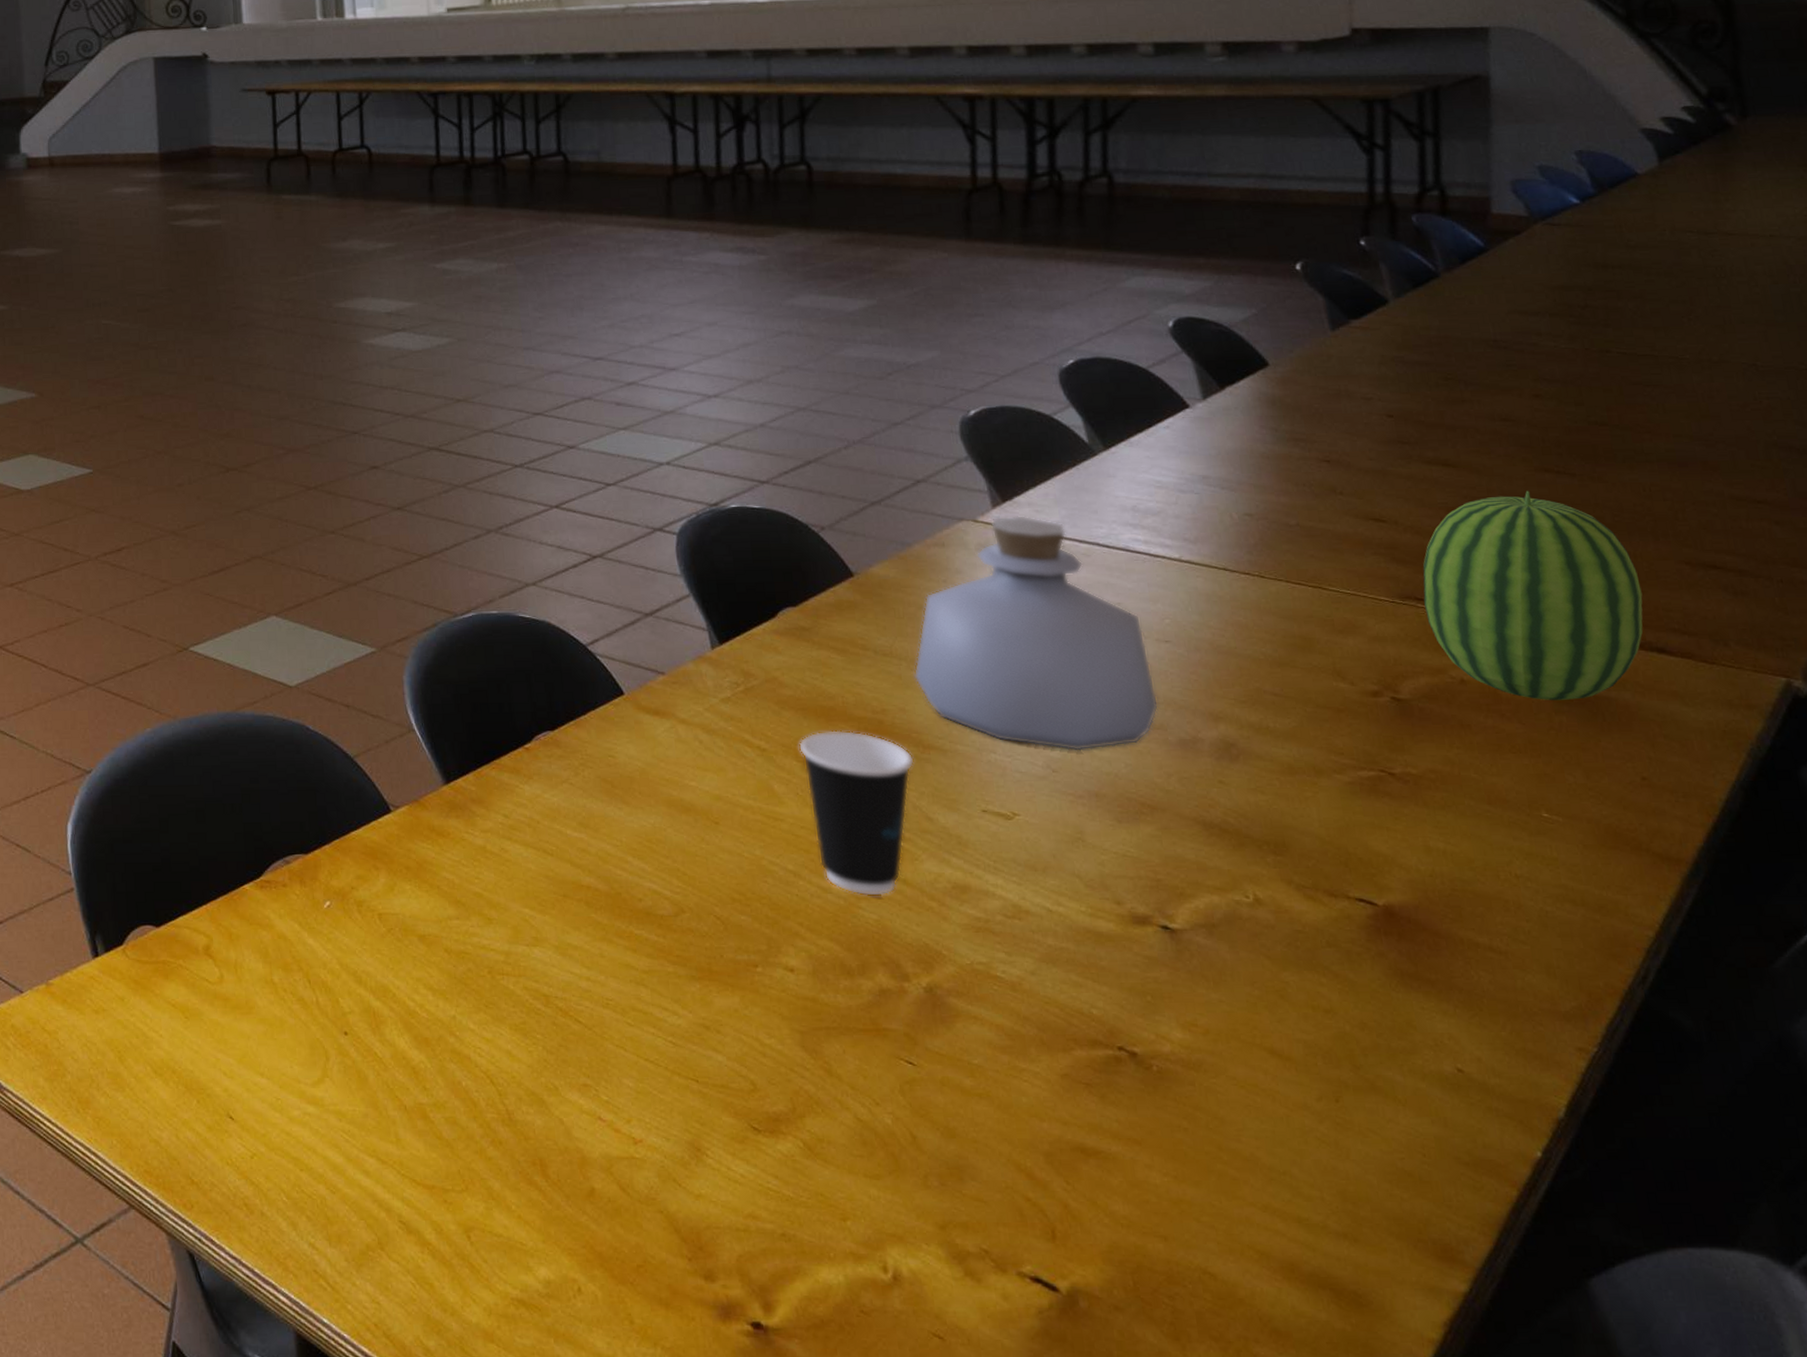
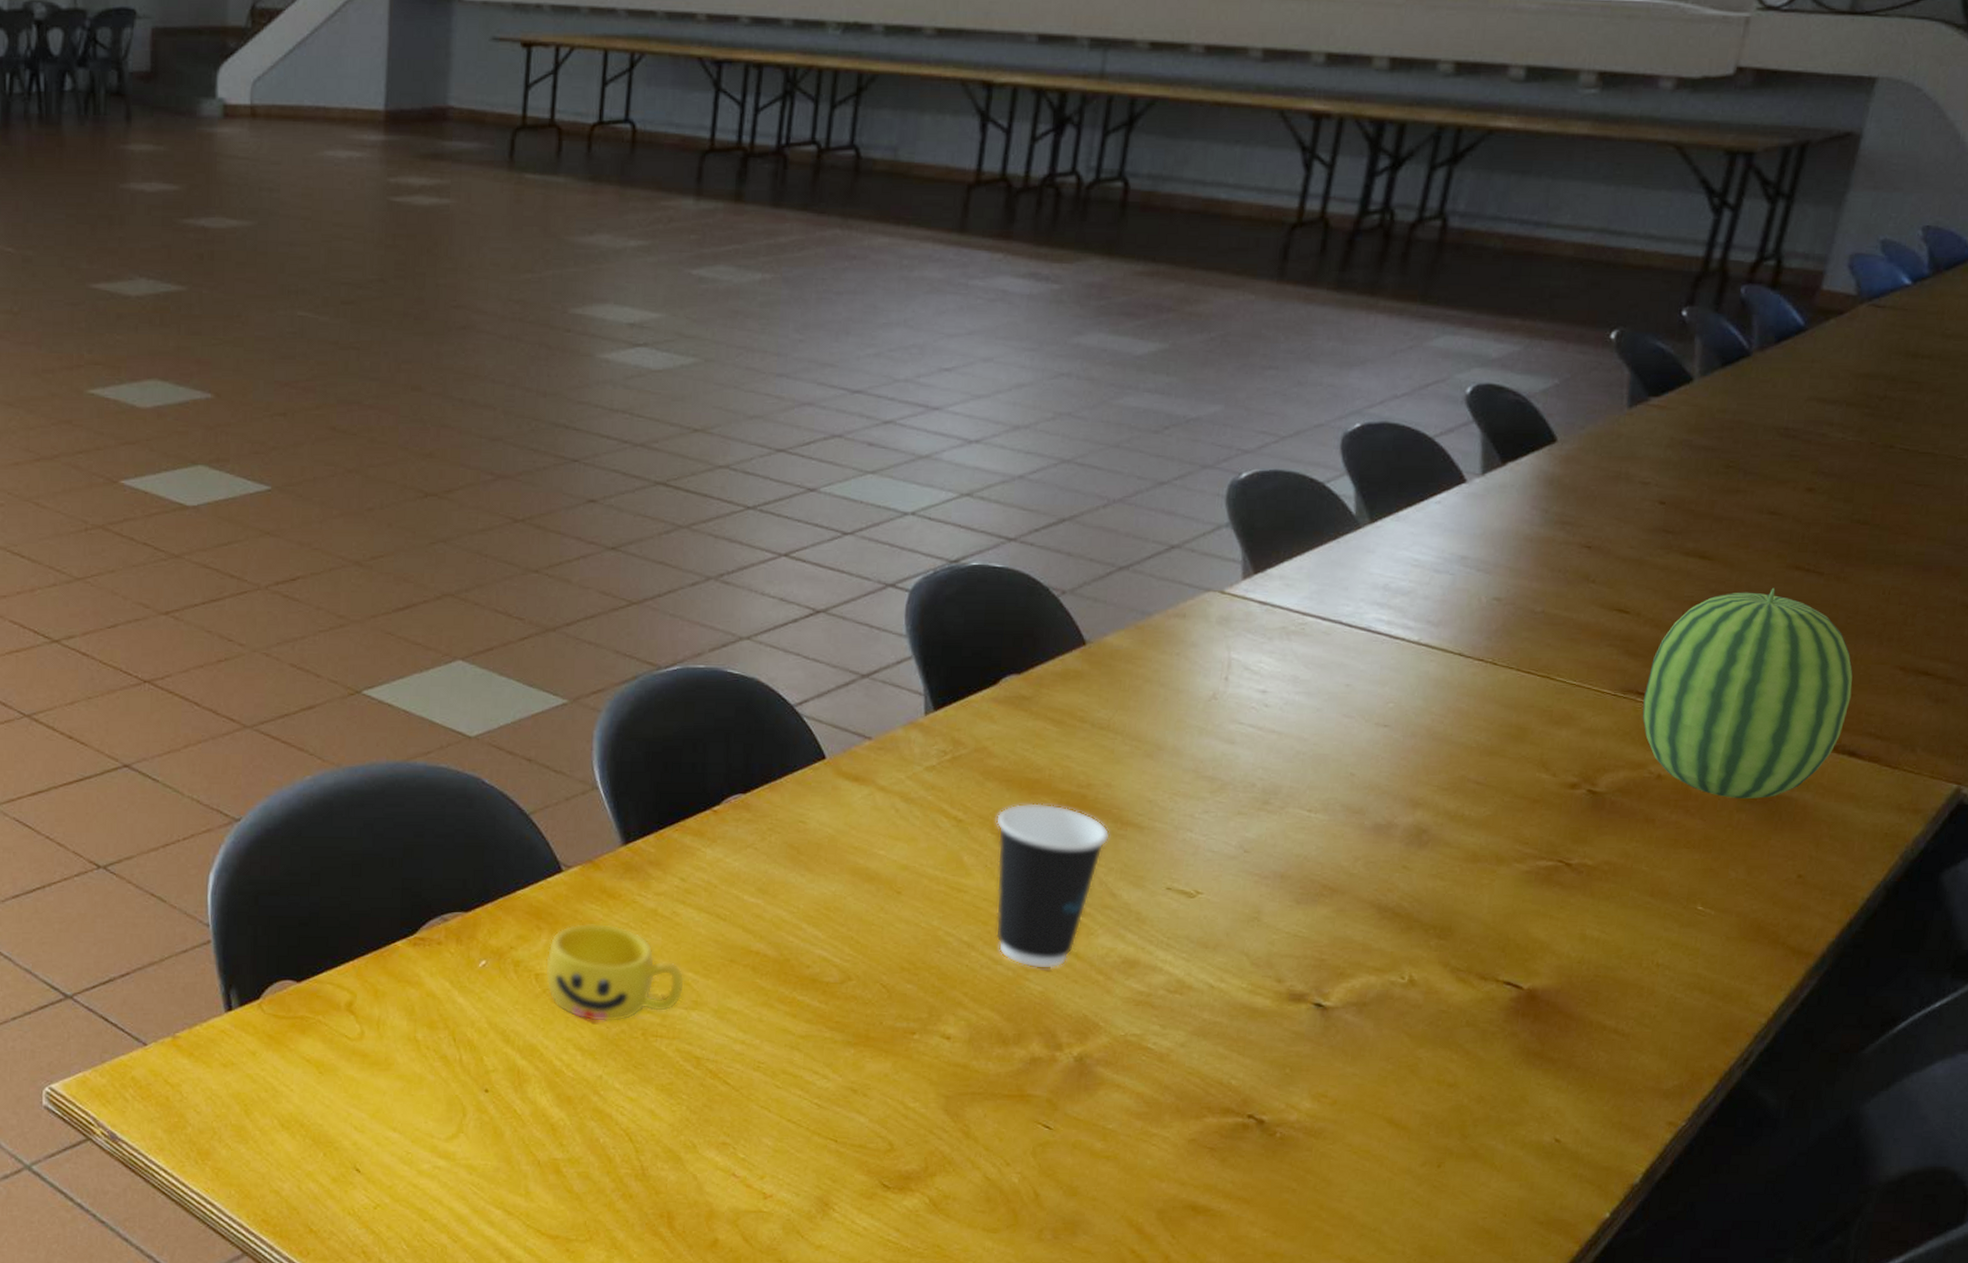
cup: none [386,861,523,961] -> present [545,923,685,1022]
bottle: present [913,516,1159,751] -> none [1126,588,1366,832]

